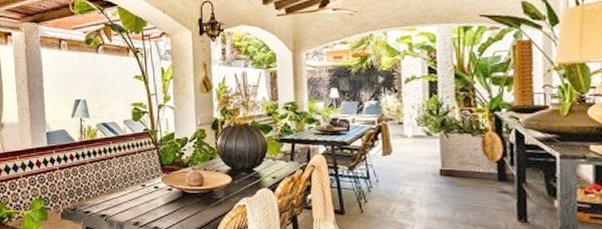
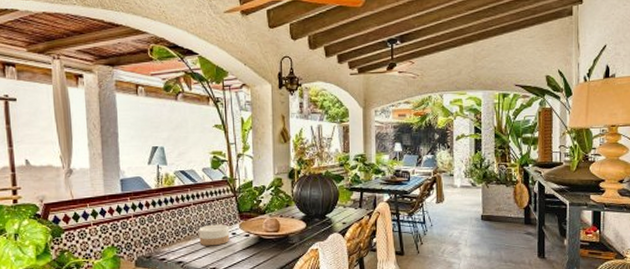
bowl: none [121,177,152,200] -> present [199,224,230,246]

